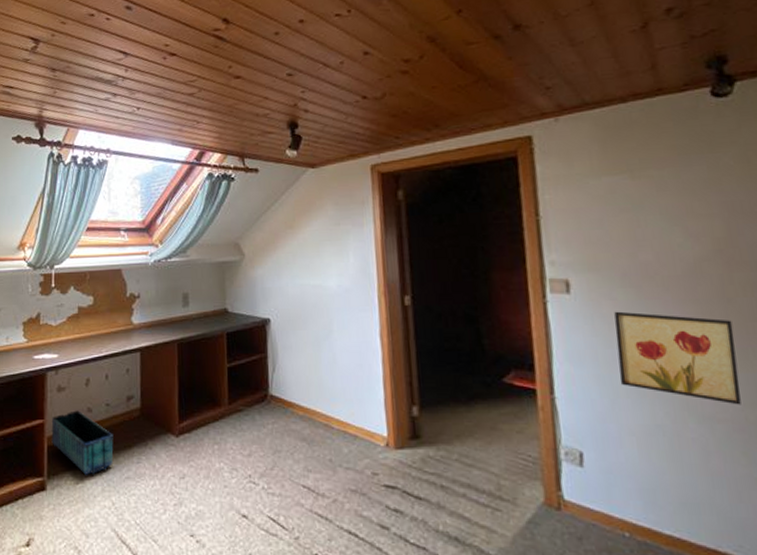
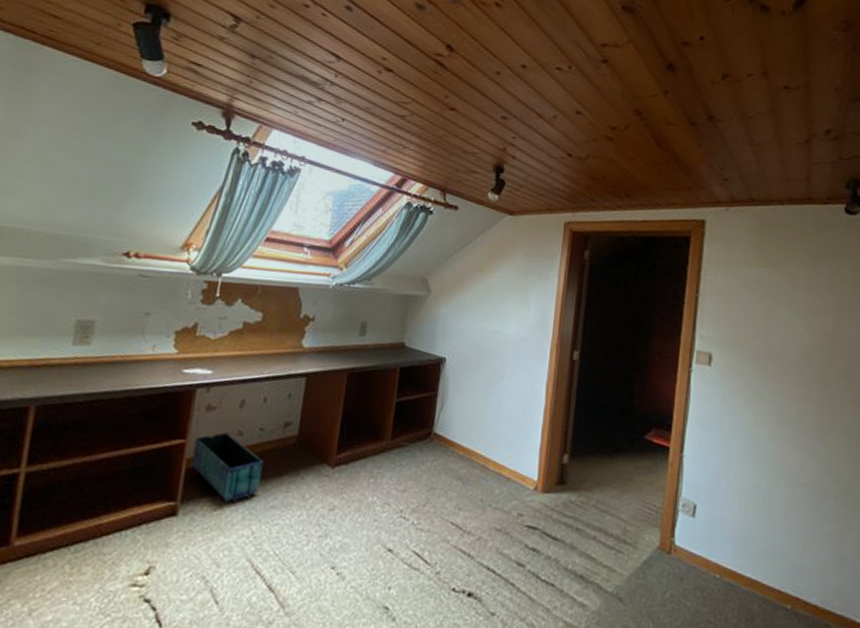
wall art: present [614,311,741,405] -> none [735,385,825,473]

